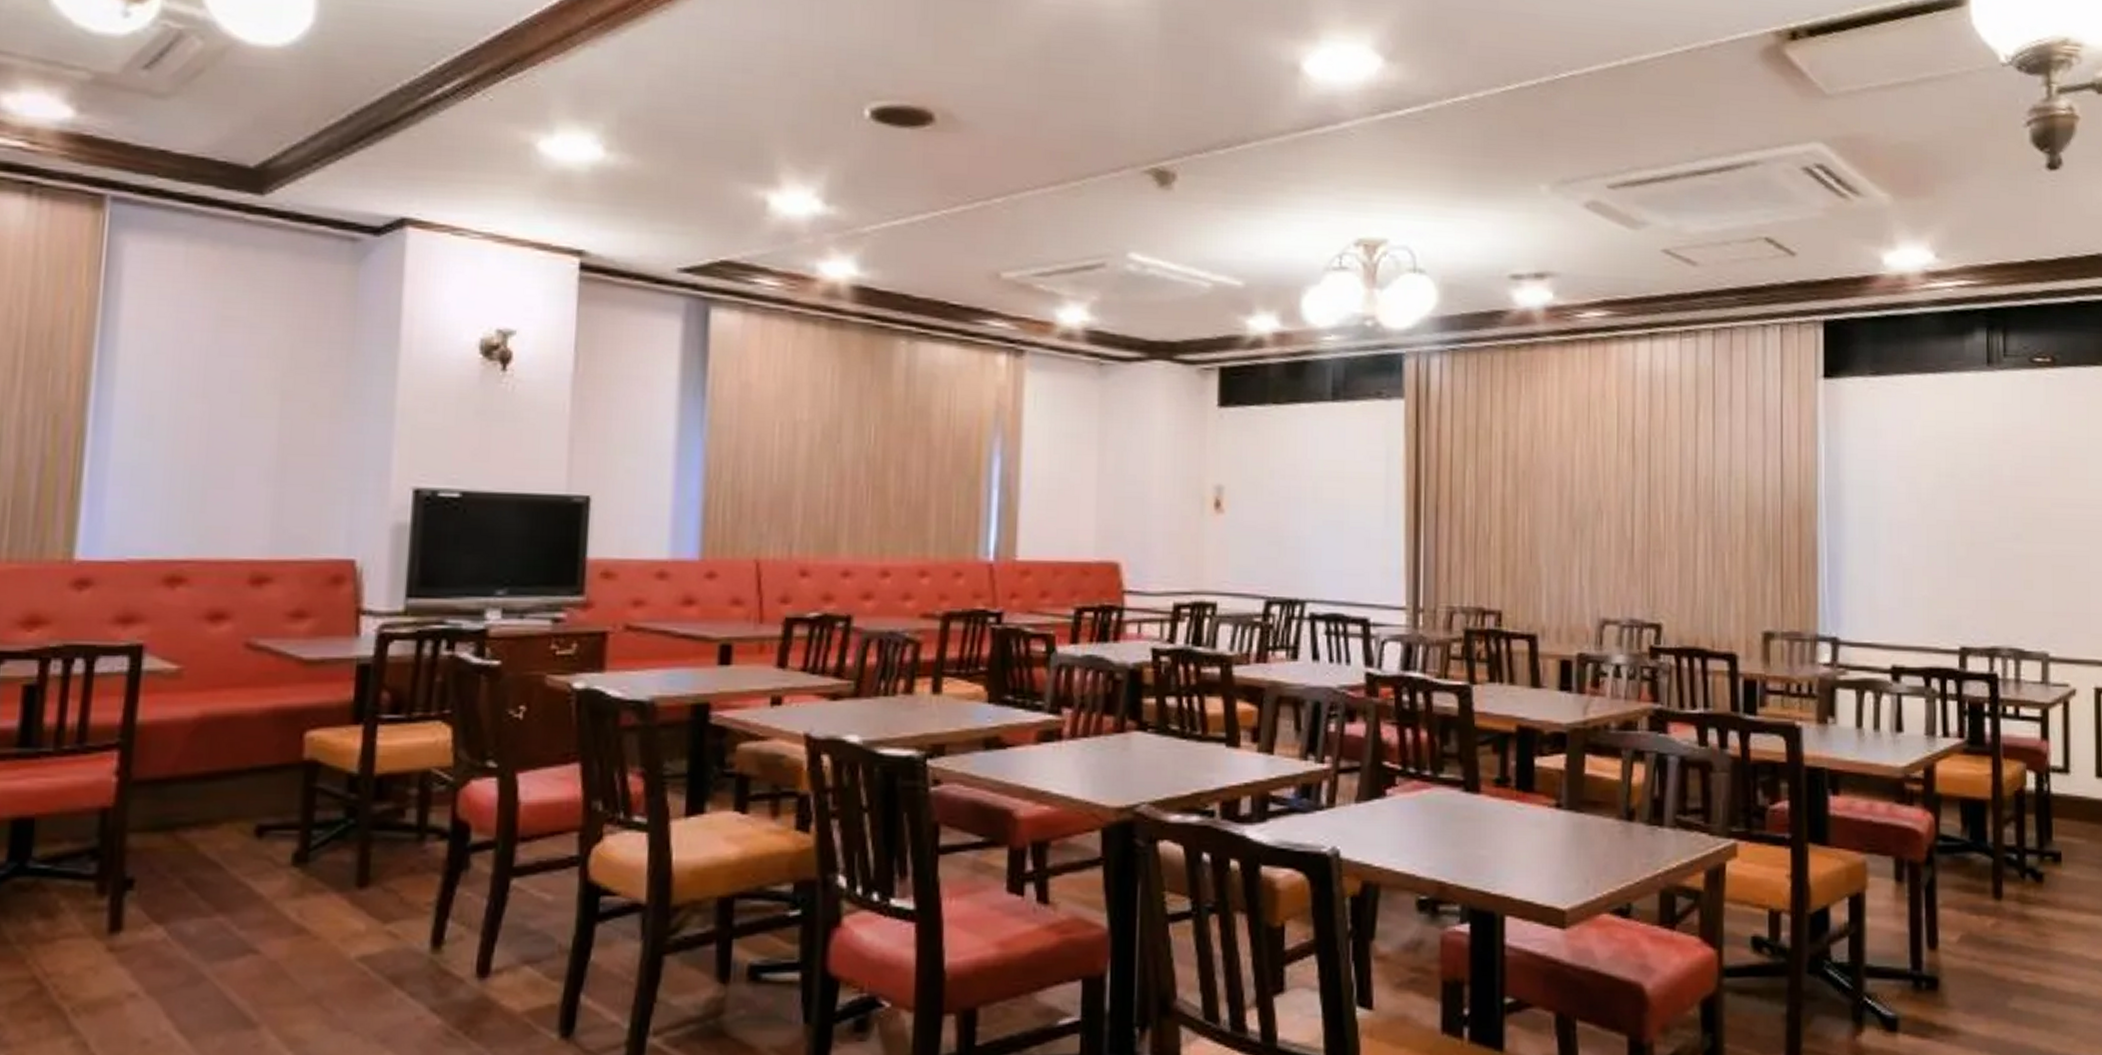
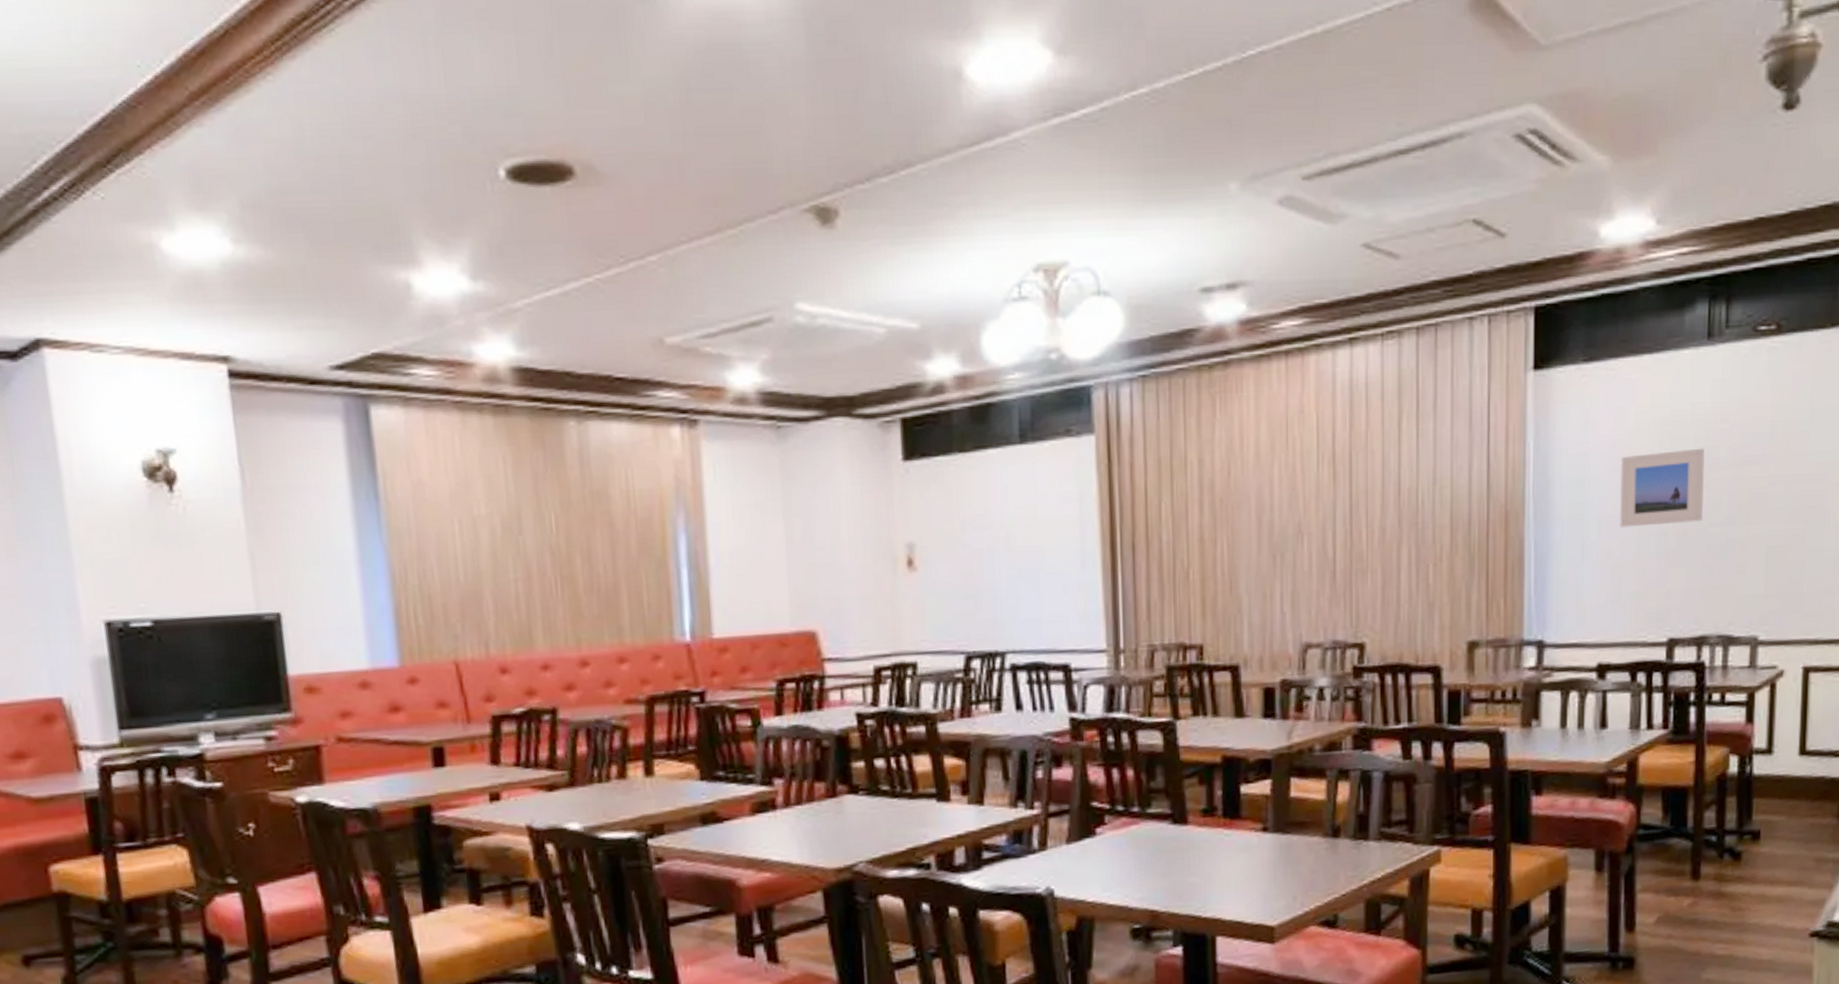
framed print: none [1909,465,1989,535] -> present [1620,448,1705,528]

